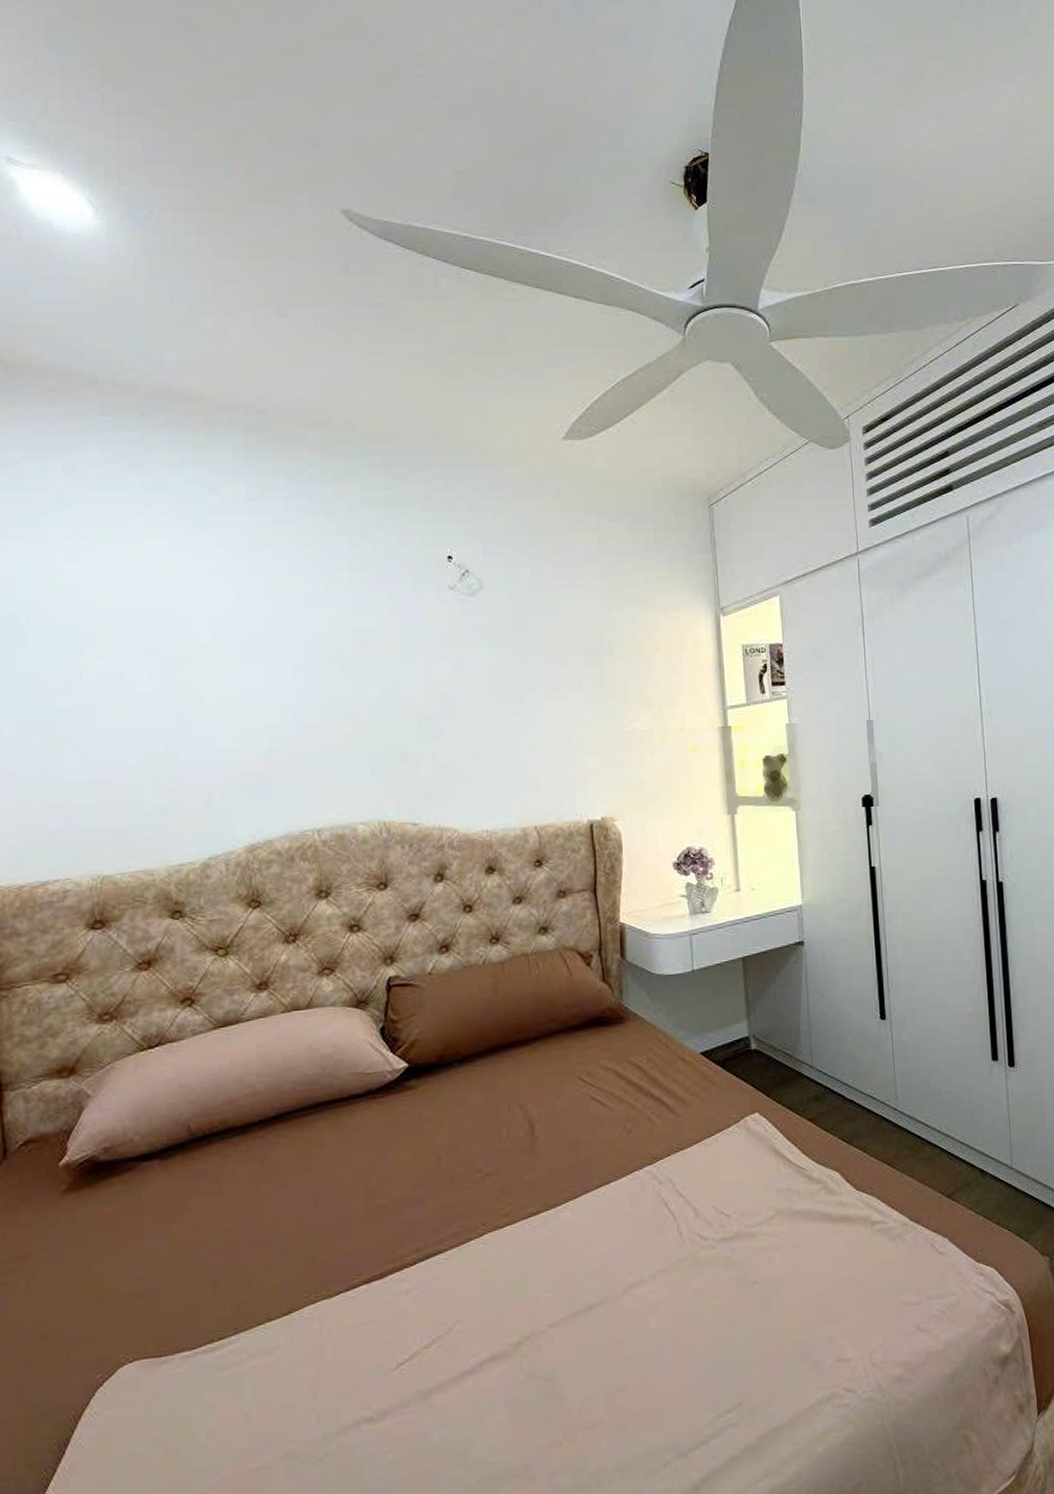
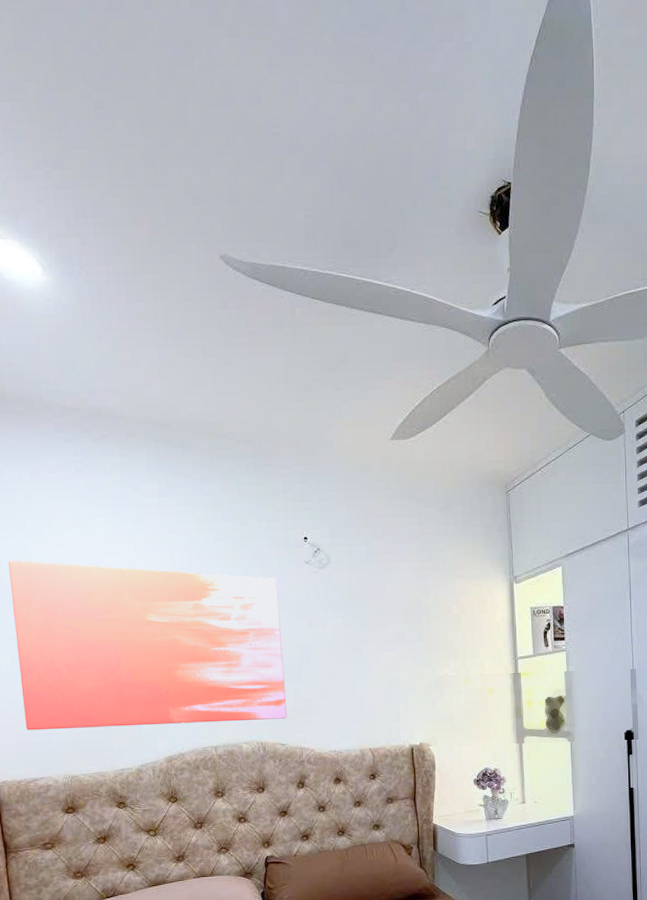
wall art: none [21,580,422,814] -> present [8,560,288,731]

